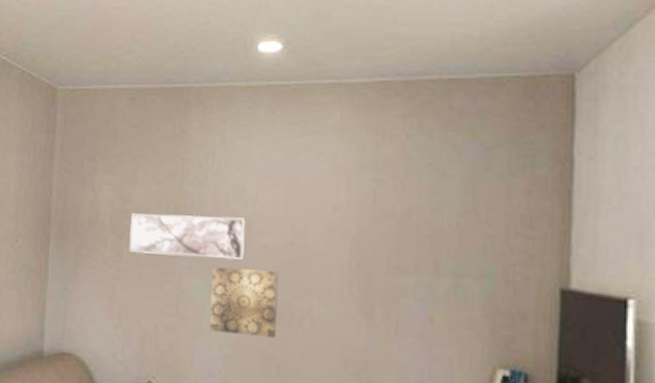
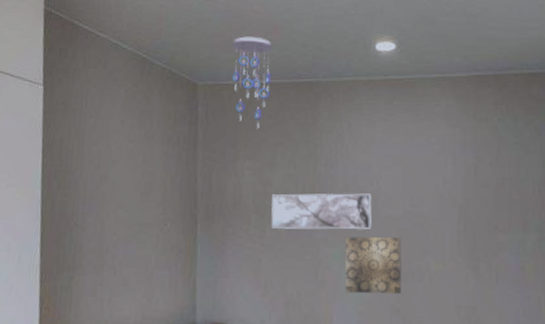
ceiling mobile: none [94,36,141,140] -> present [231,36,273,129]

